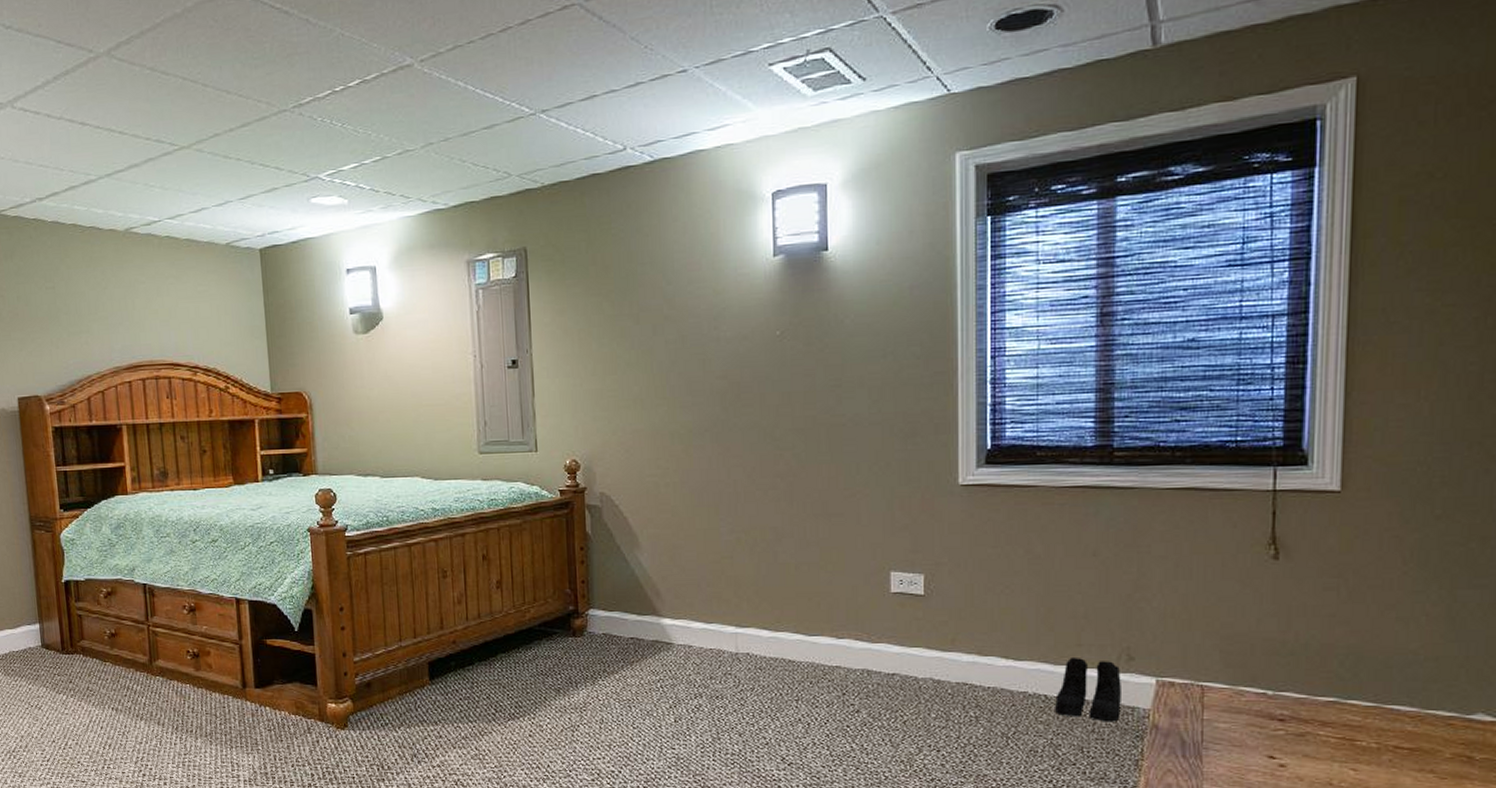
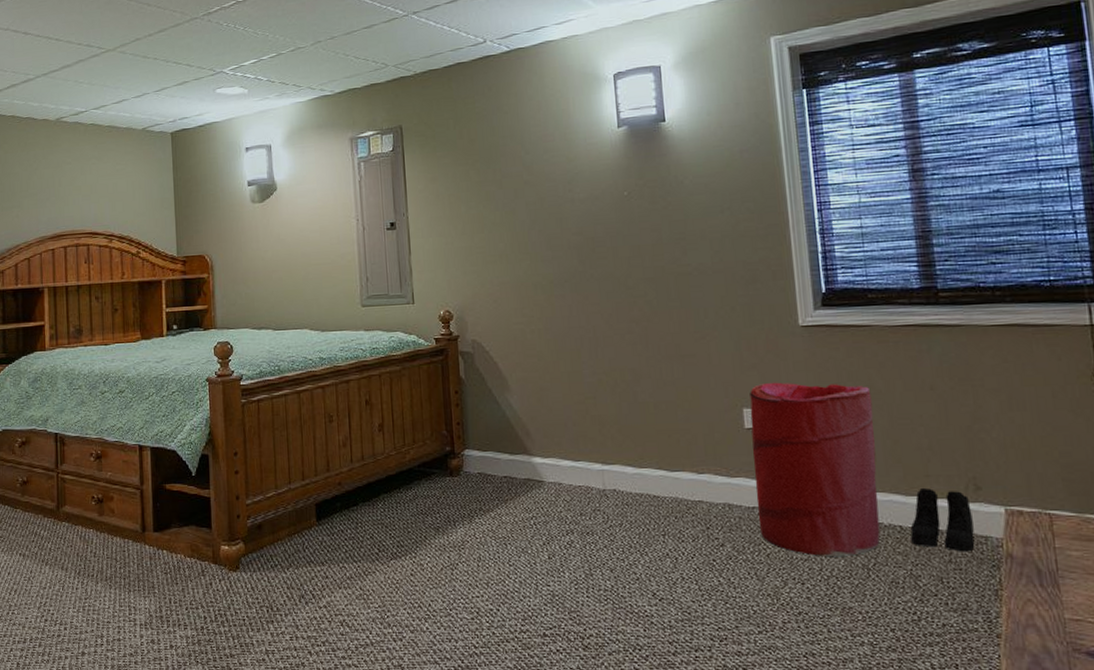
laundry hamper: none [897,544,1029,726] -> present [750,382,880,558]

